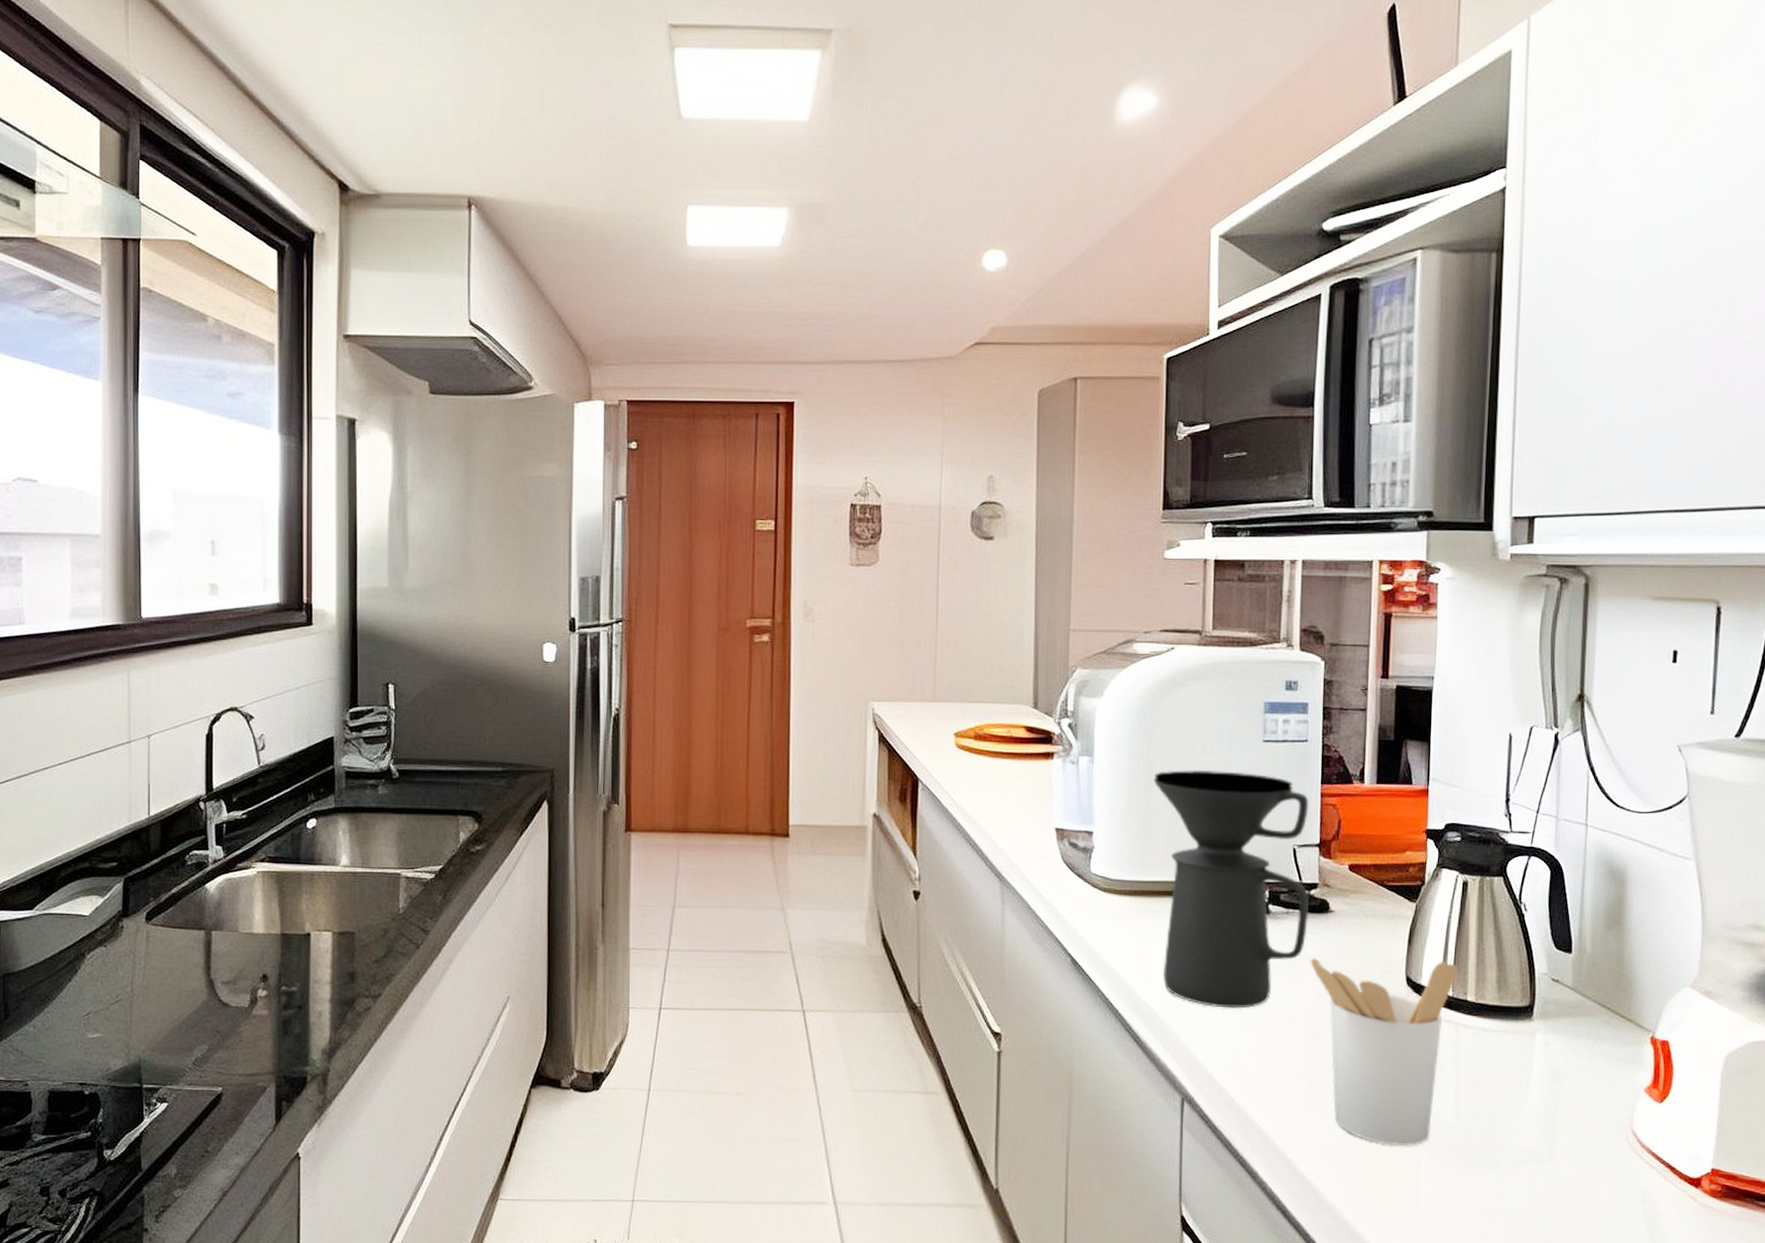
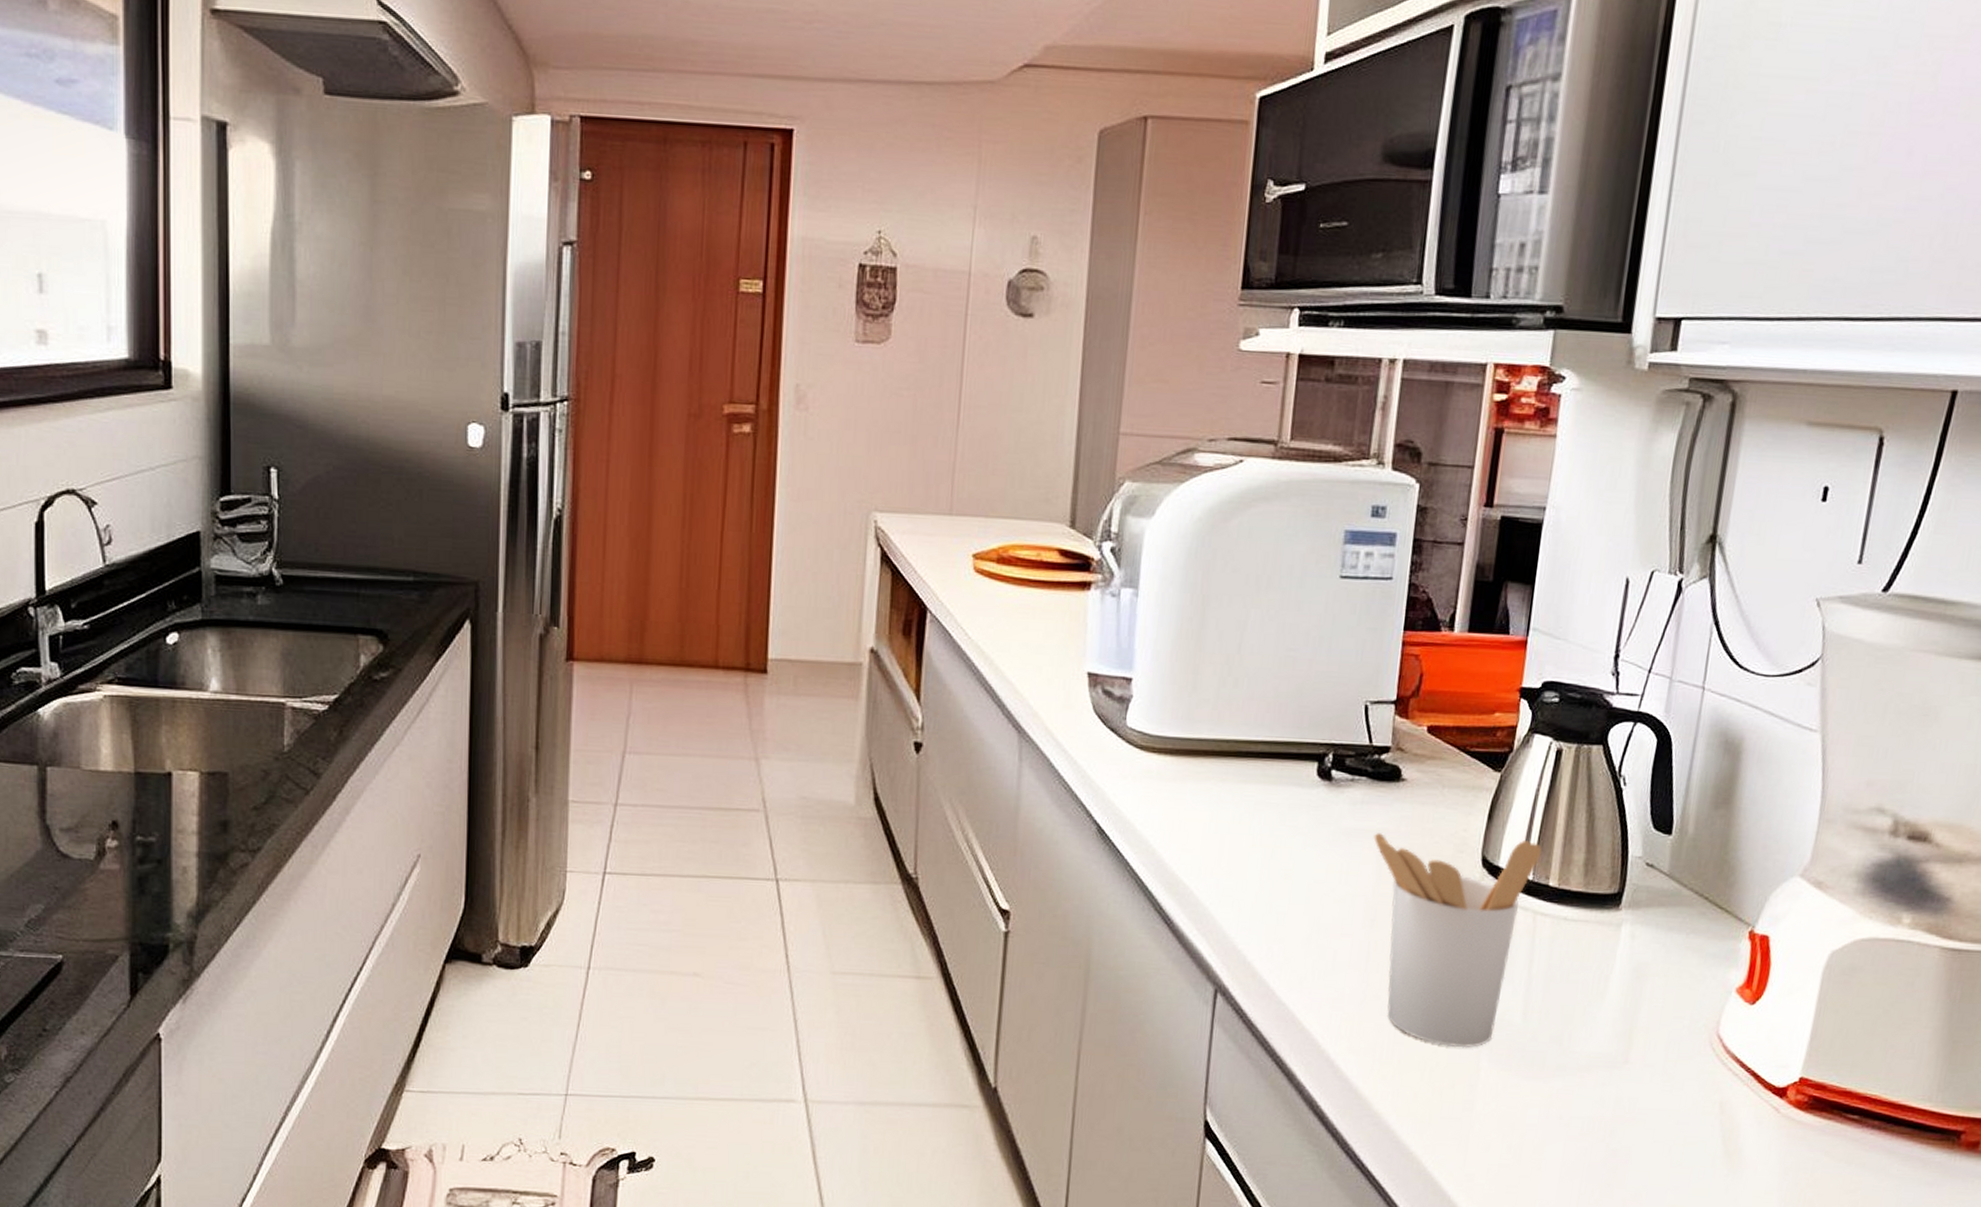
coffee maker: present [1153,769,1309,1009] -> none [1203,608,1388,889]

